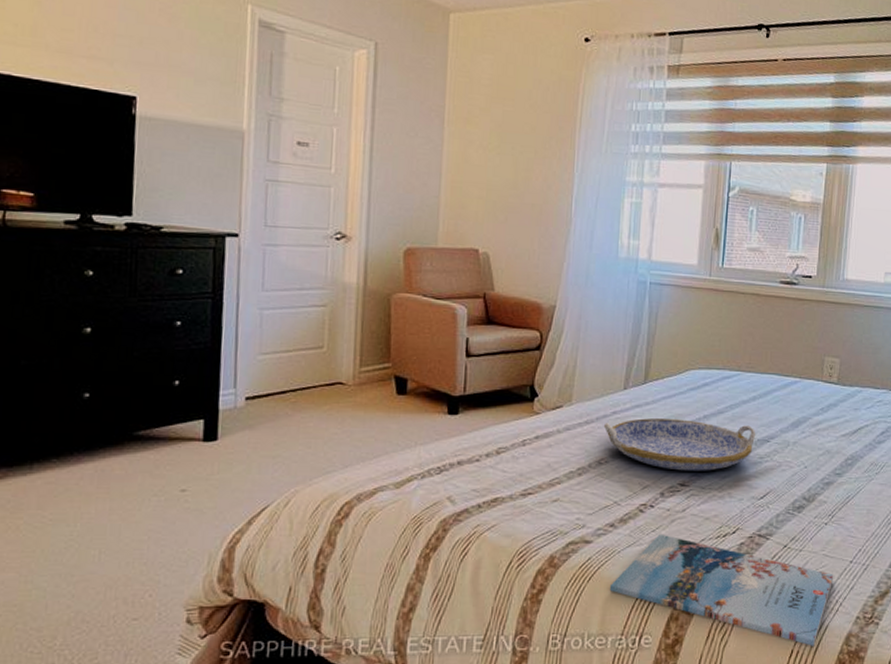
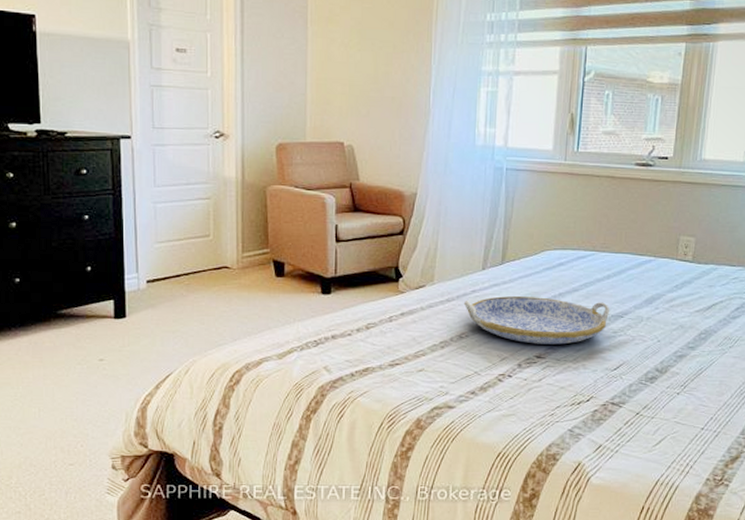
magazine: present [609,534,834,646] -> none [471,401,685,504]

